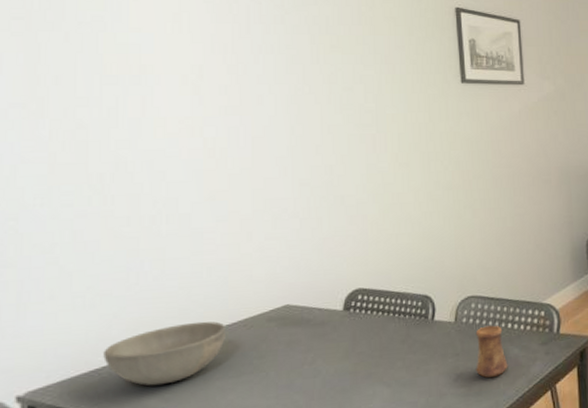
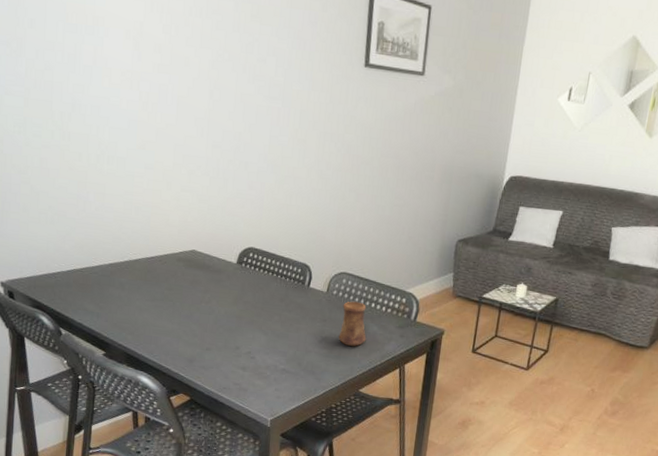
bowl: present [103,321,227,386] -> none [58,249,147,296]

